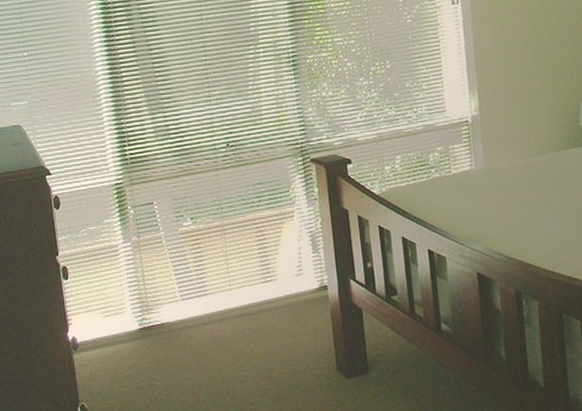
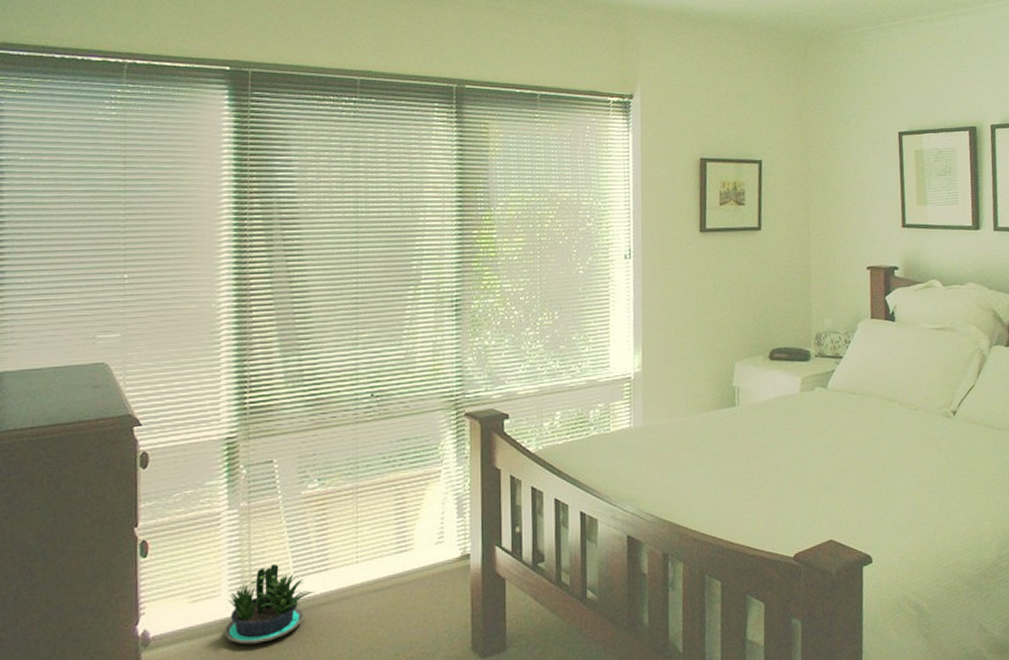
potted plant: none [131,288,199,353] -> present [223,563,315,645]

